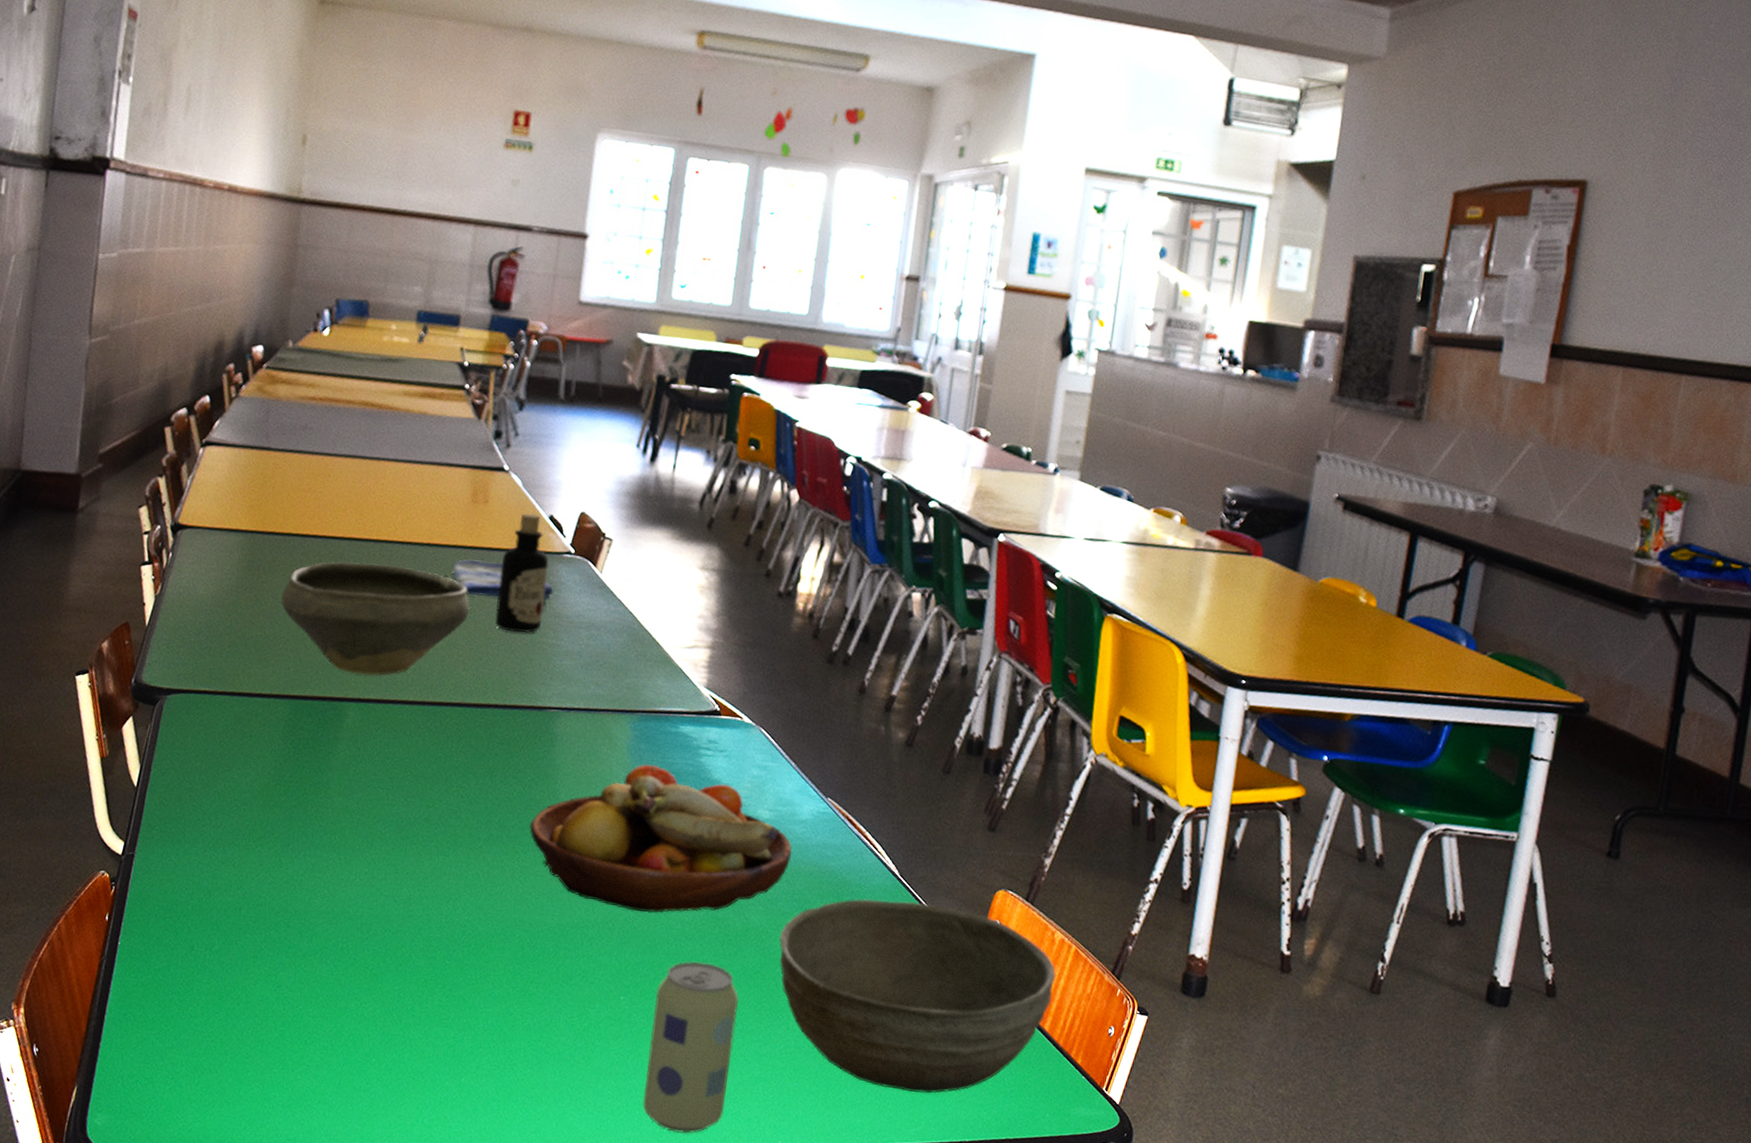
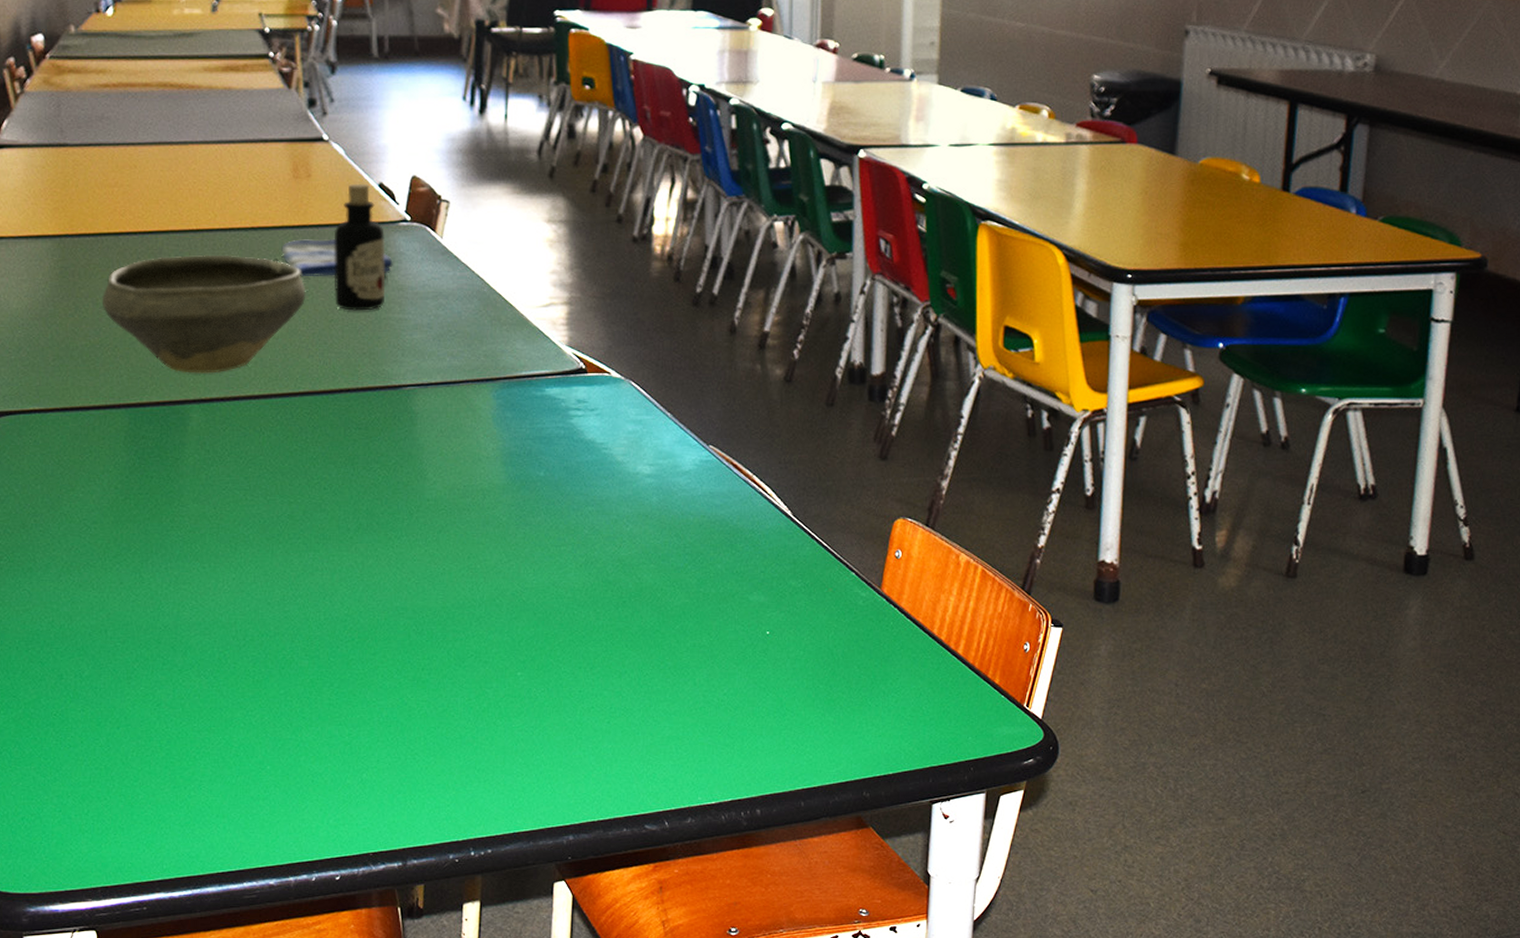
fruit bowl: present [529,764,792,913] -> none [400,432,678,585]
beverage can: present [642,961,739,1134] -> none [553,628,641,801]
bowl: present [779,898,1056,1094] -> none [674,541,965,732]

